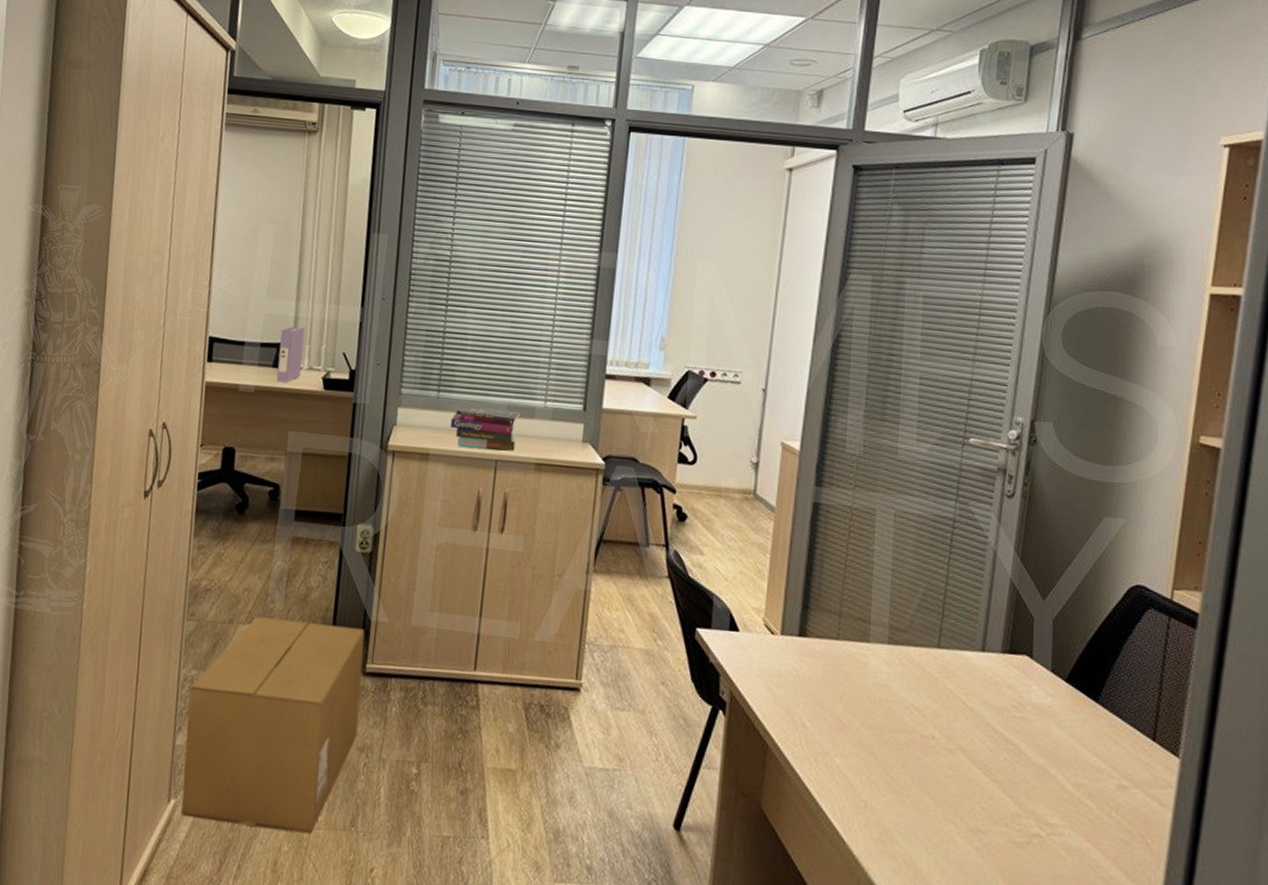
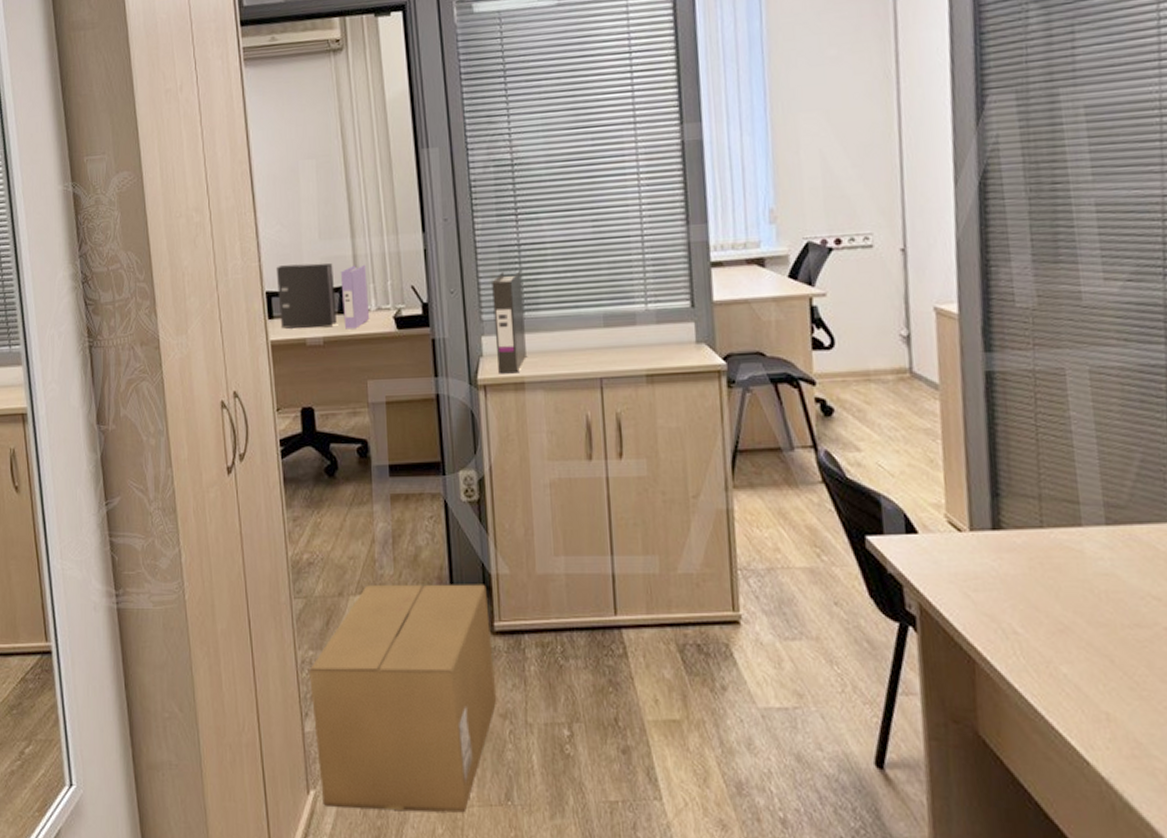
binder: none [217,315,275,378] -> present [275,263,337,329]
binder: none [408,354,443,445] -> present [492,271,526,374]
books: present [450,405,521,452] -> none [542,320,620,369]

